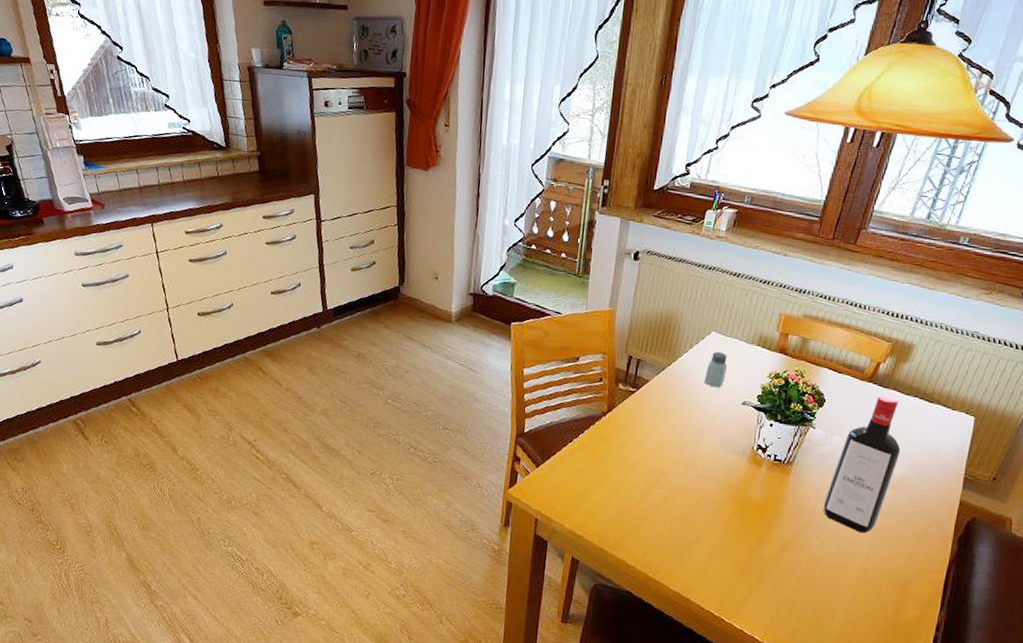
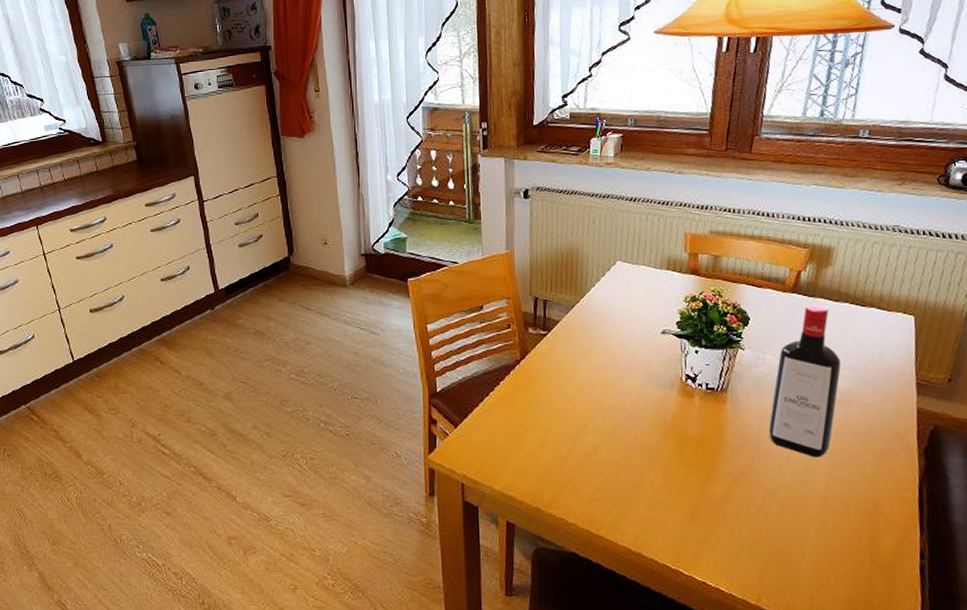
saltshaker: present [704,351,728,388] -> none [617,281,640,320]

